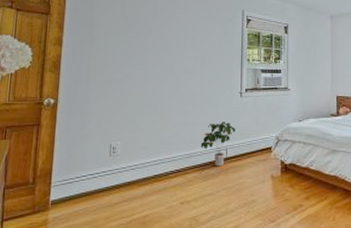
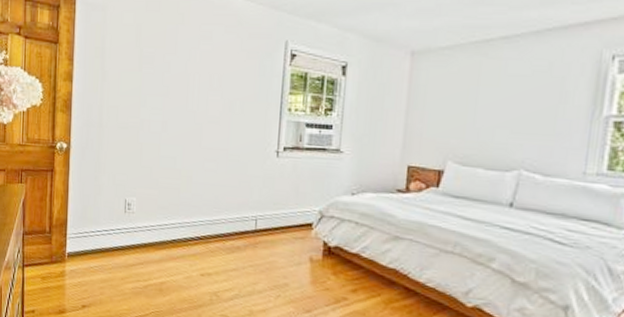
potted plant: present [200,122,236,167] -> none [225,186,269,239]

